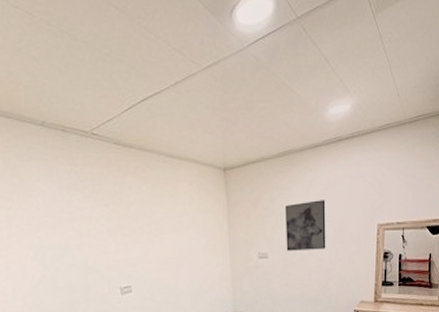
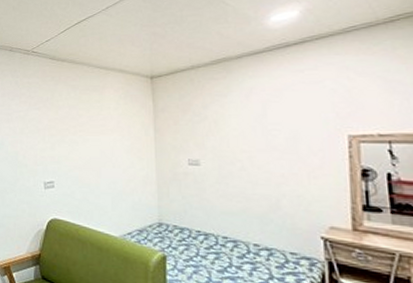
wall art: present [285,200,326,251] -> none [220,107,275,160]

